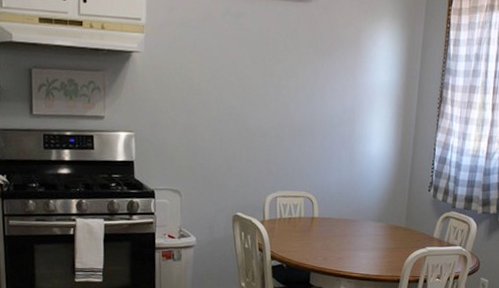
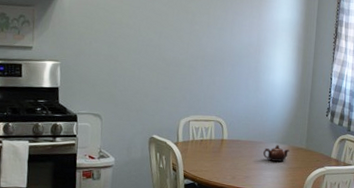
teapot: none [358,223,387,242] -> present [263,145,290,162]

